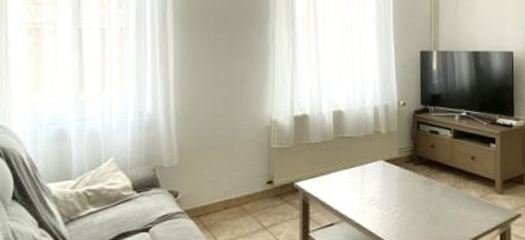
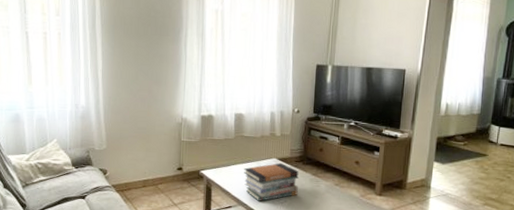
book stack: none [347,164,410,214] -> present [244,162,299,201]

